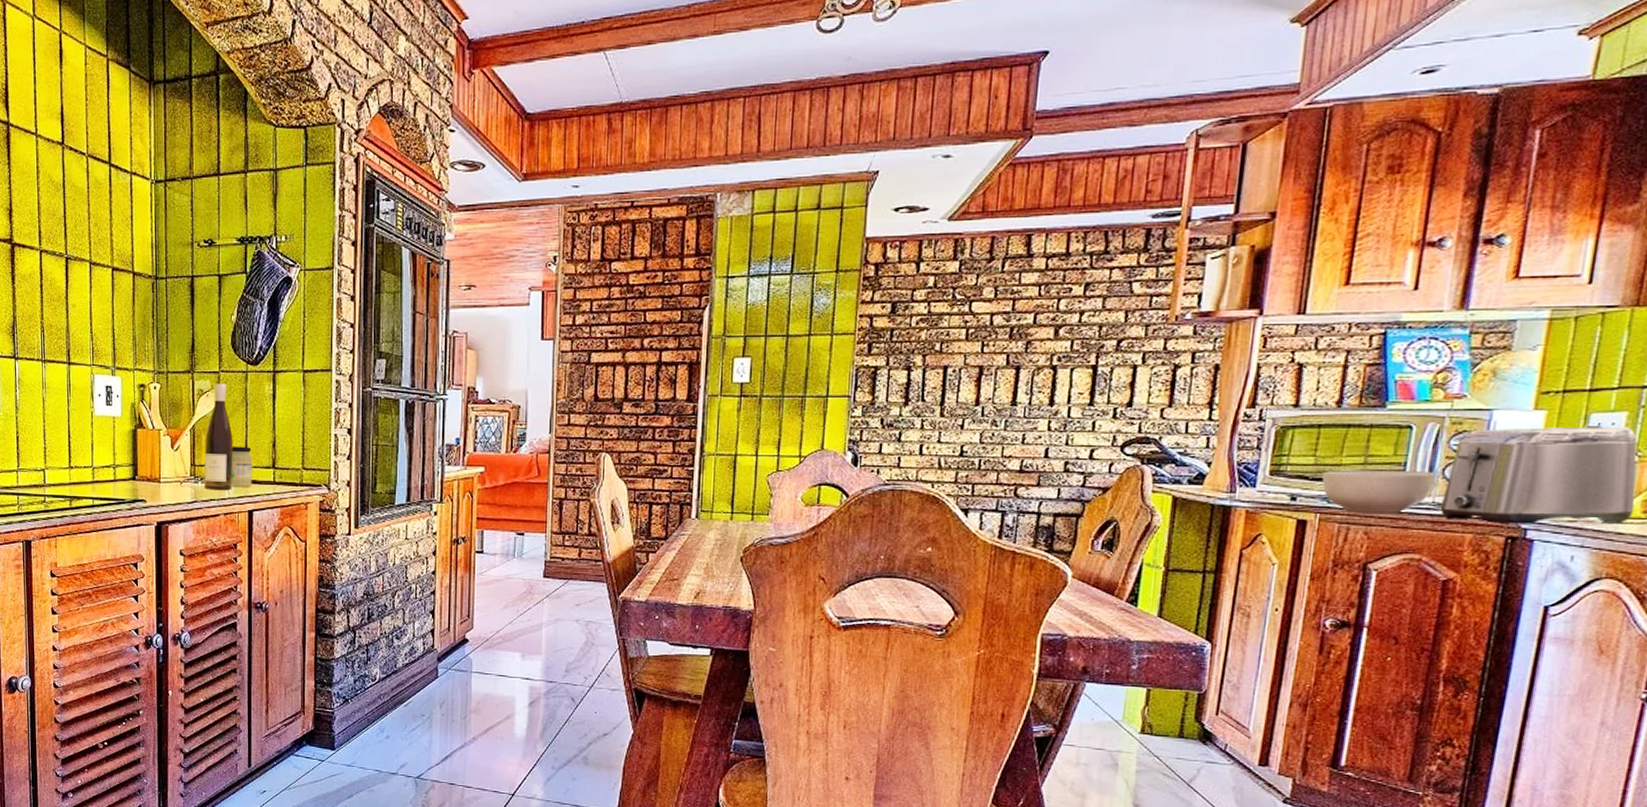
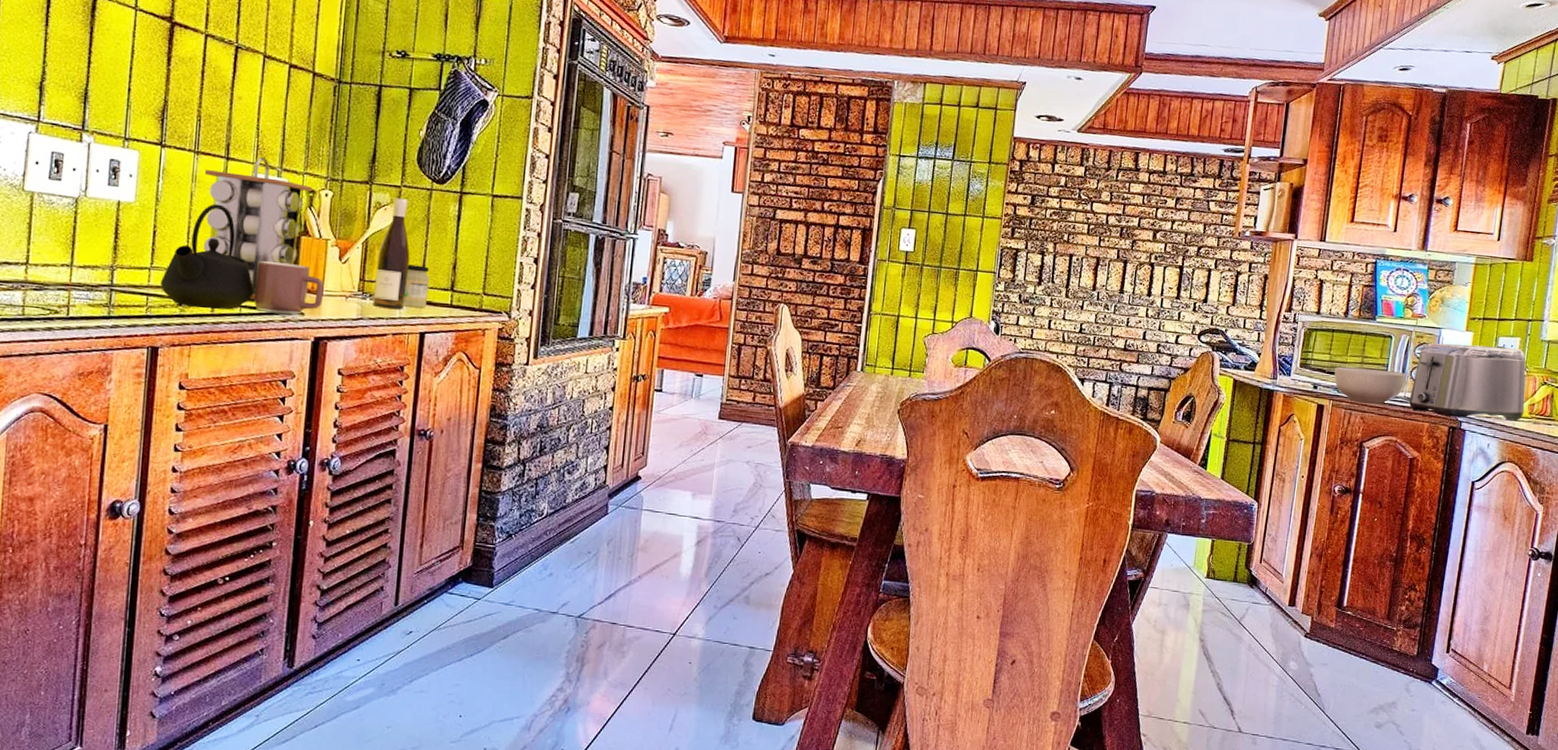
kettle: none [27,406,103,502] -> present [160,203,254,310]
spice rack: none [51,358,142,493] -> present [203,156,312,301]
mug: none [103,455,161,503] -> present [254,261,324,316]

